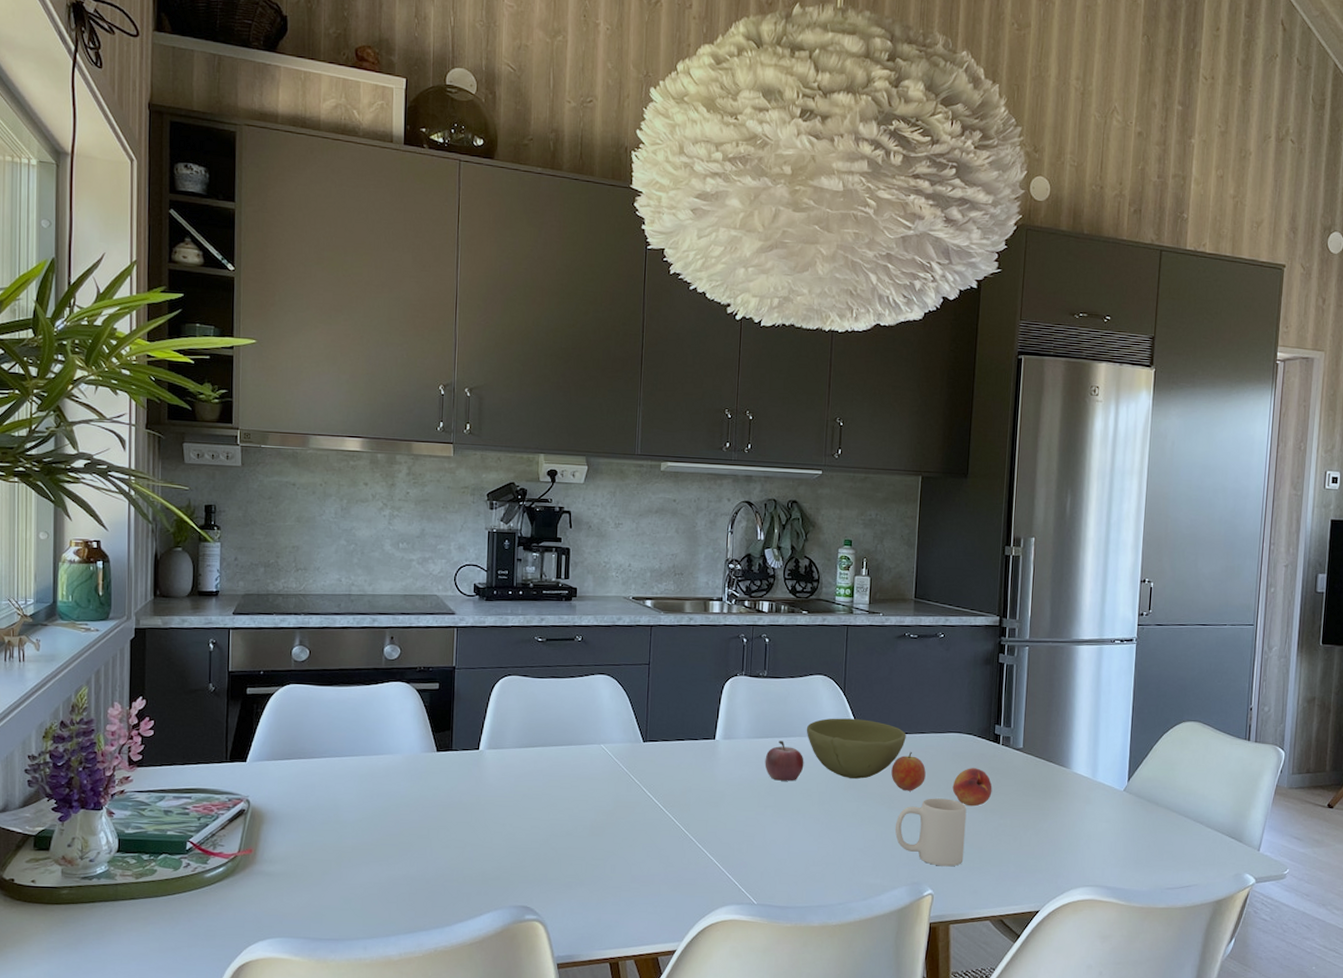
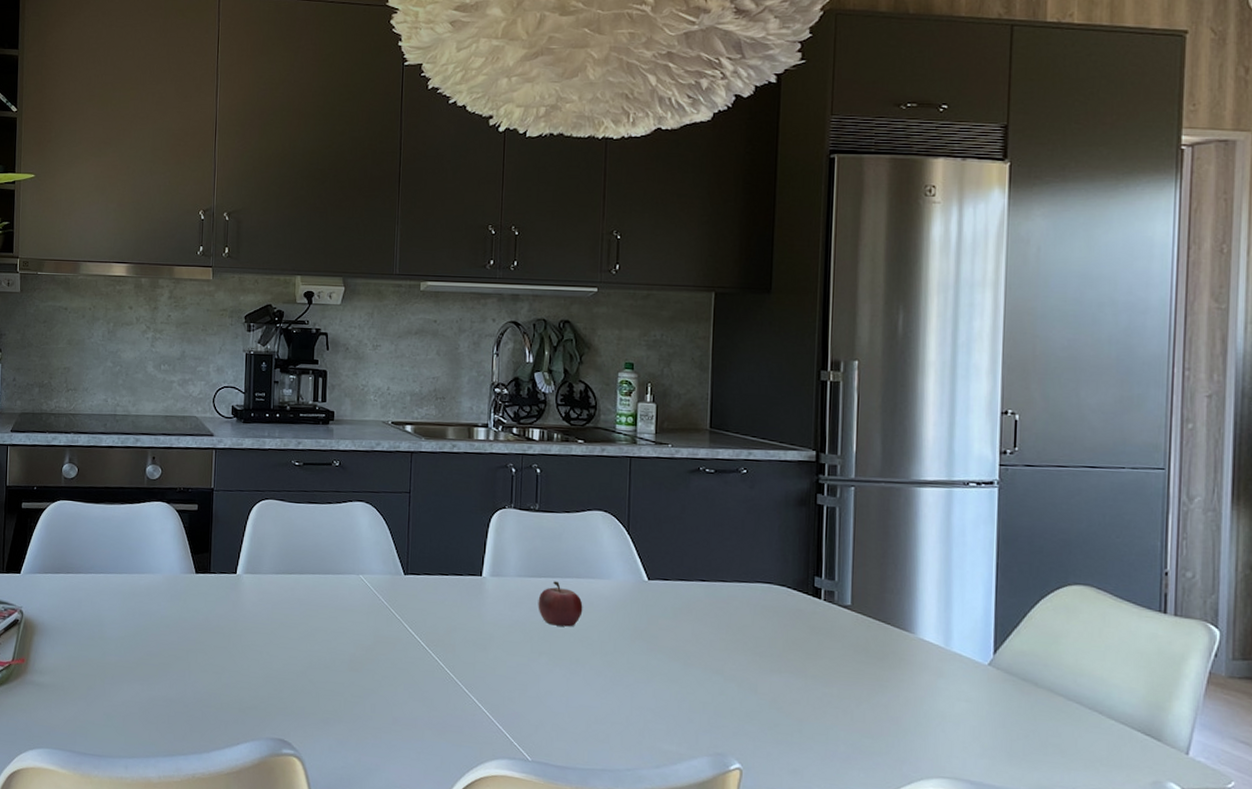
bowl: present [806,718,906,779] -> none [584,559,704,629]
fruit: present [891,751,926,791] -> none [686,601,729,647]
mug: present [895,798,967,867] -> none [692,656,782,739]
fruit: present [952,768,992,807] -> none [762,625,813,671]

